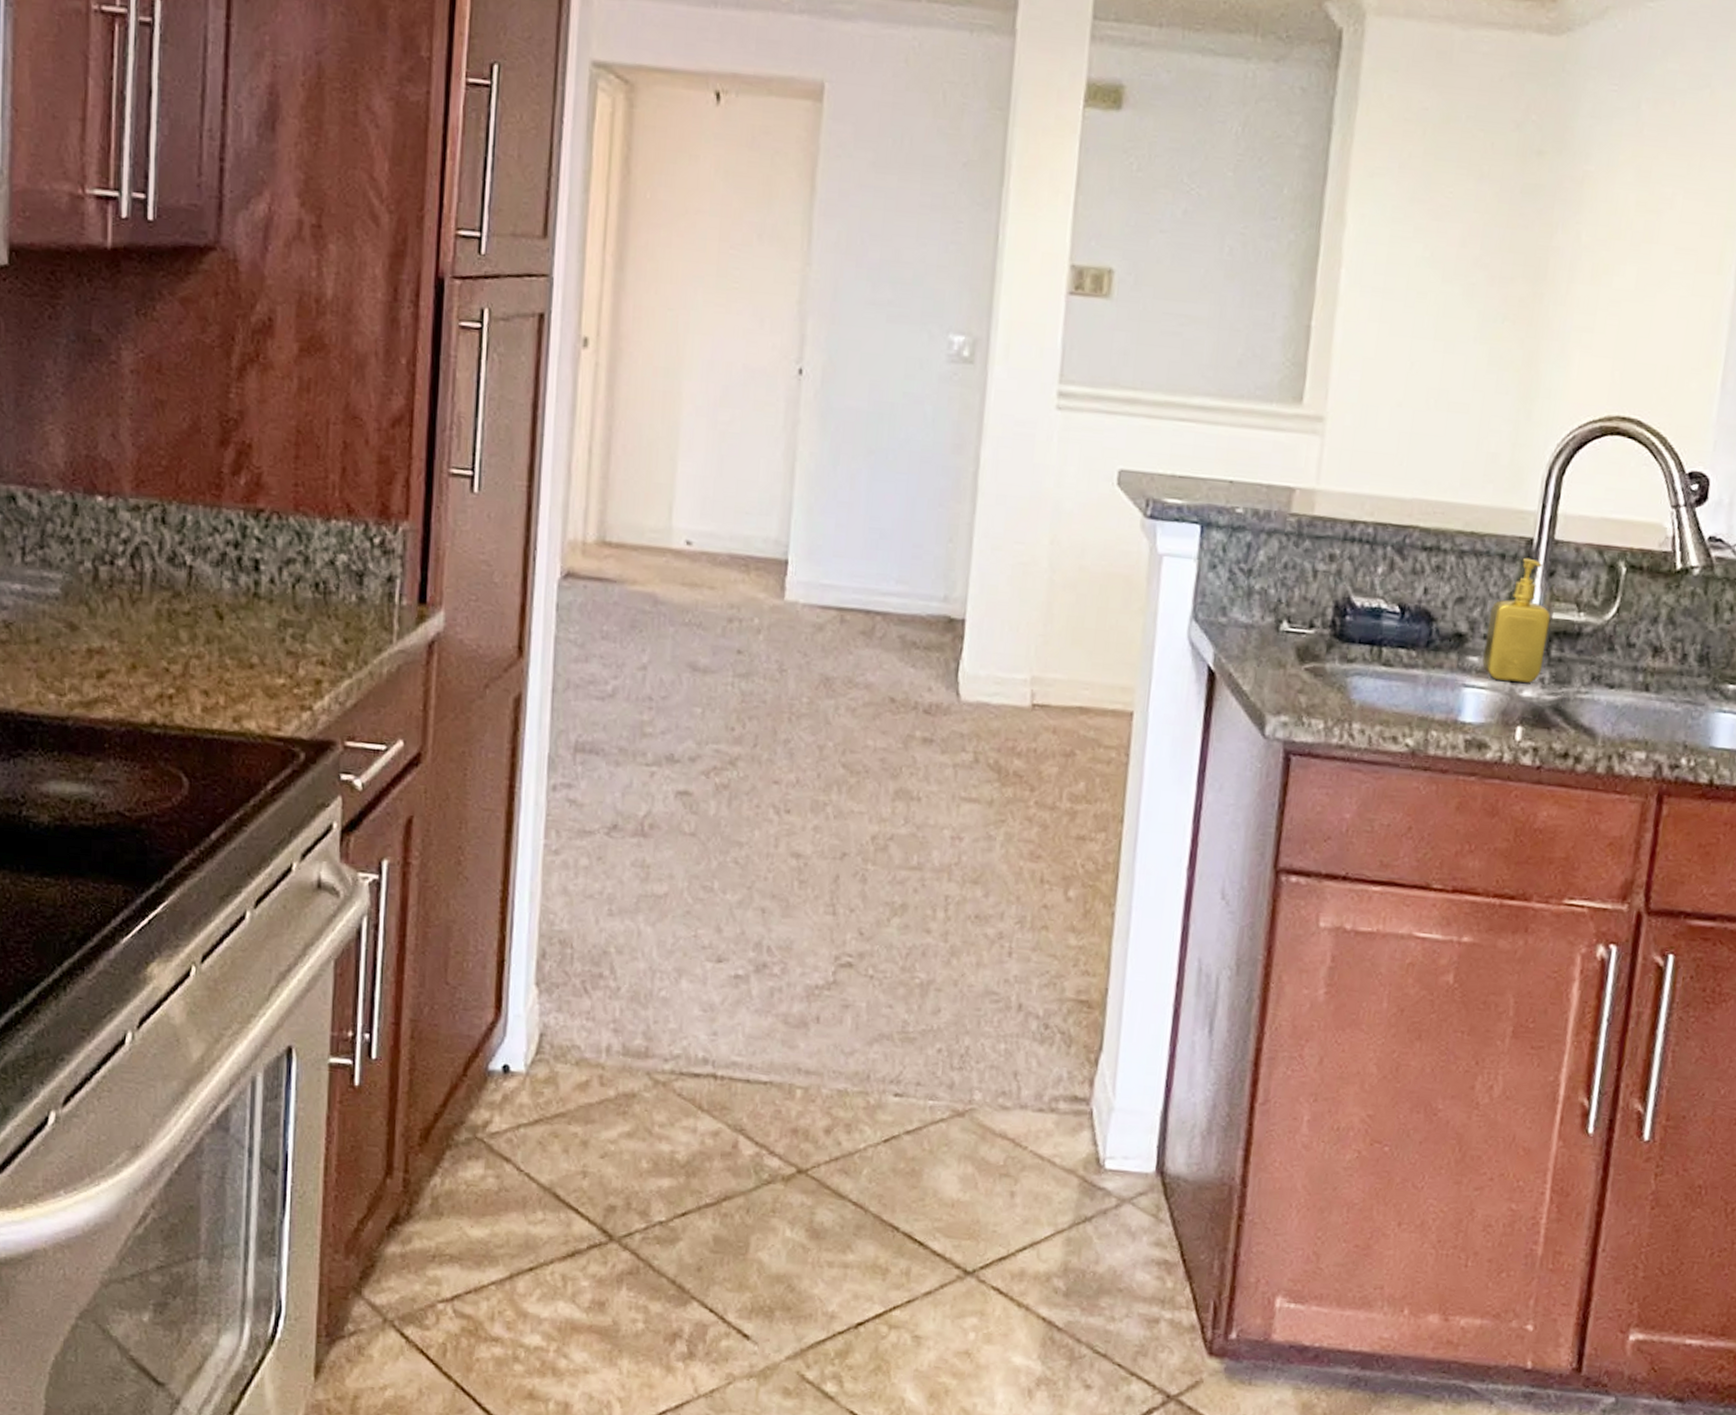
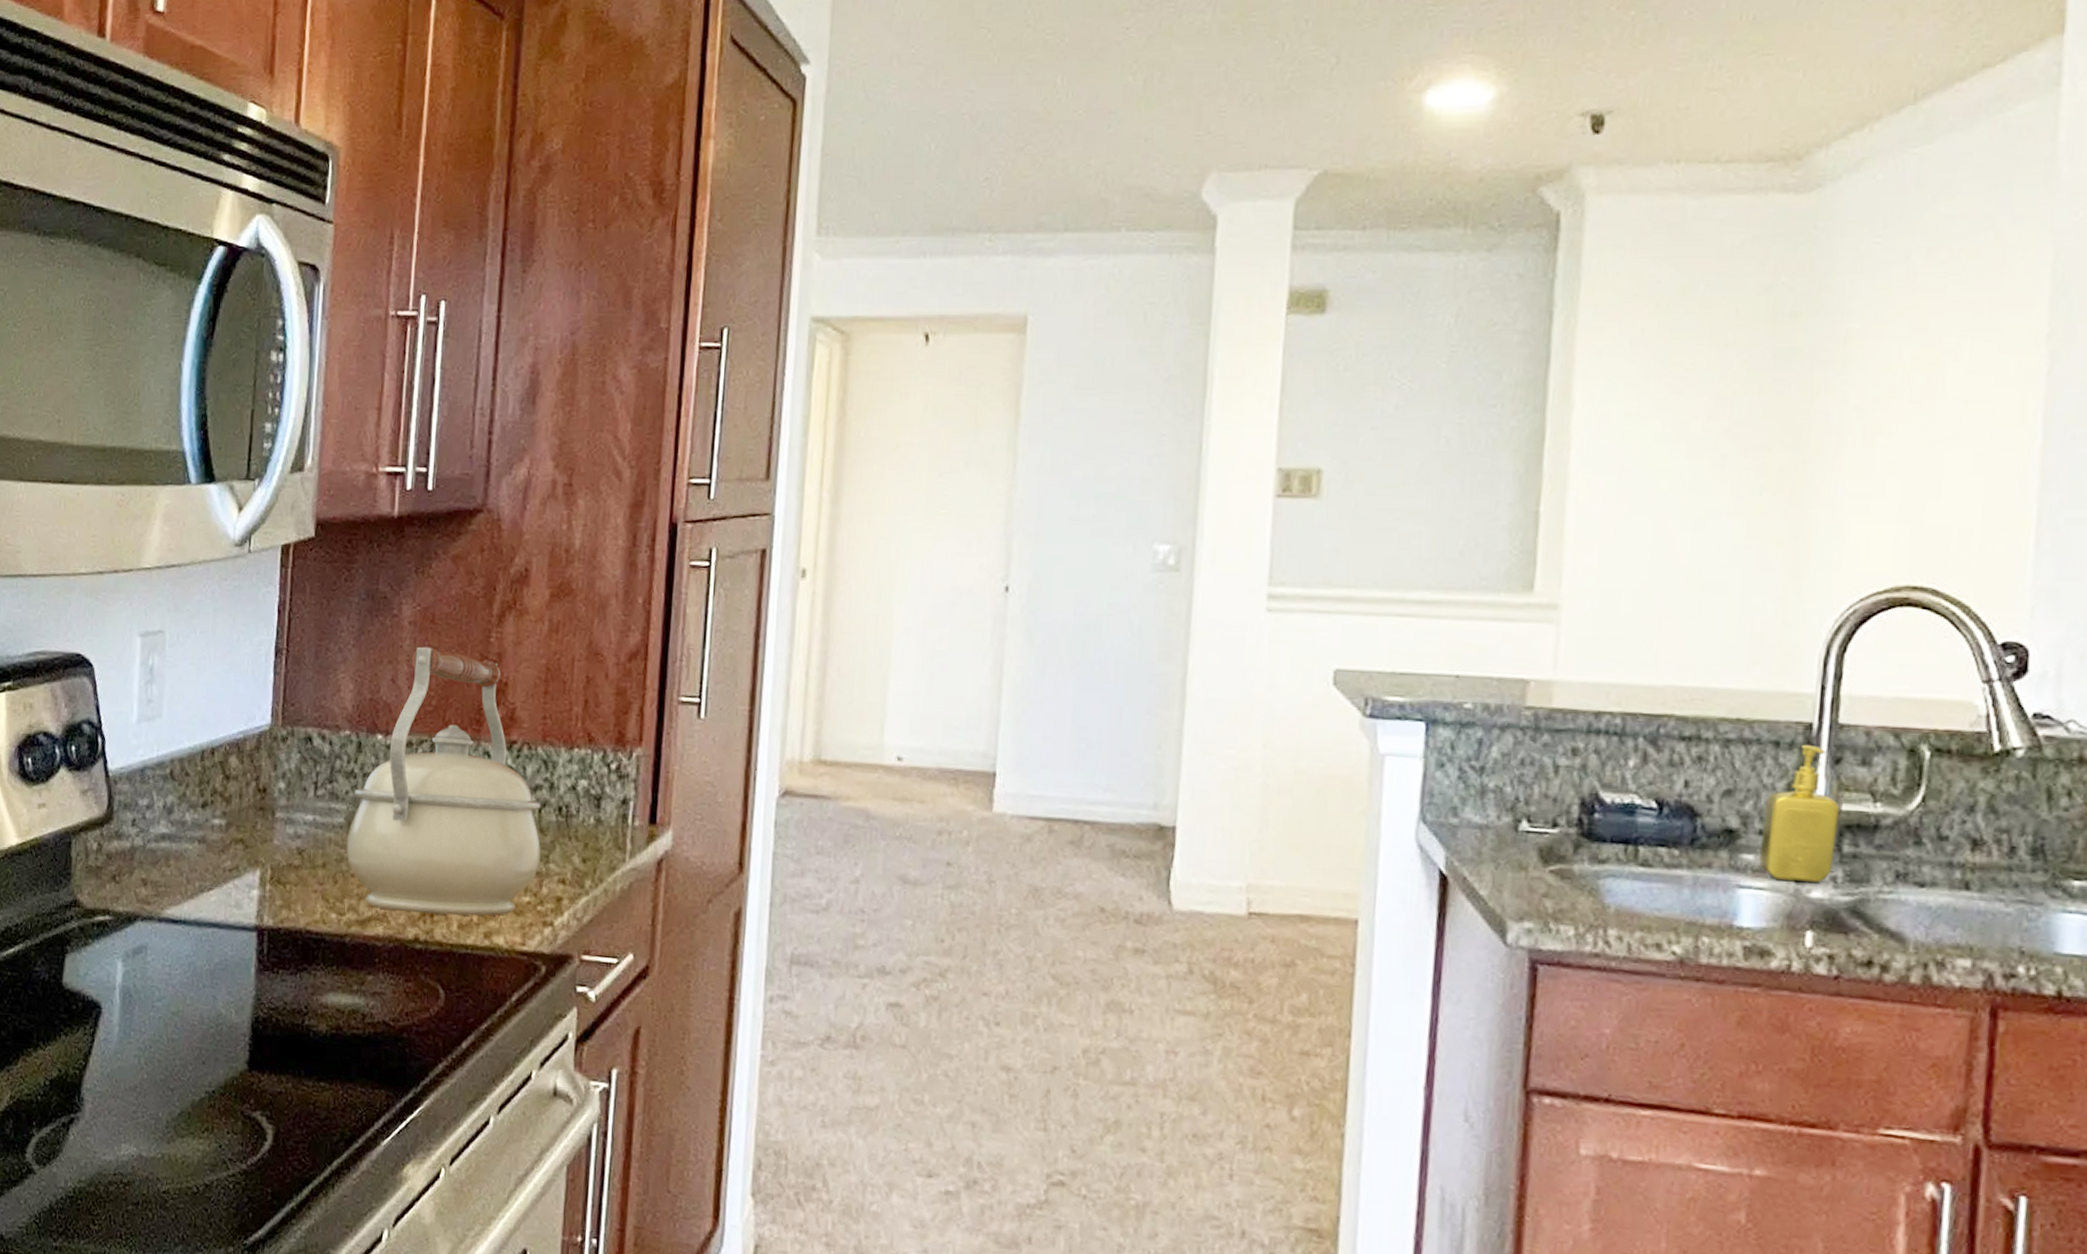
kettle: none [64,398,297,699] -> present [346,645,542,916]

